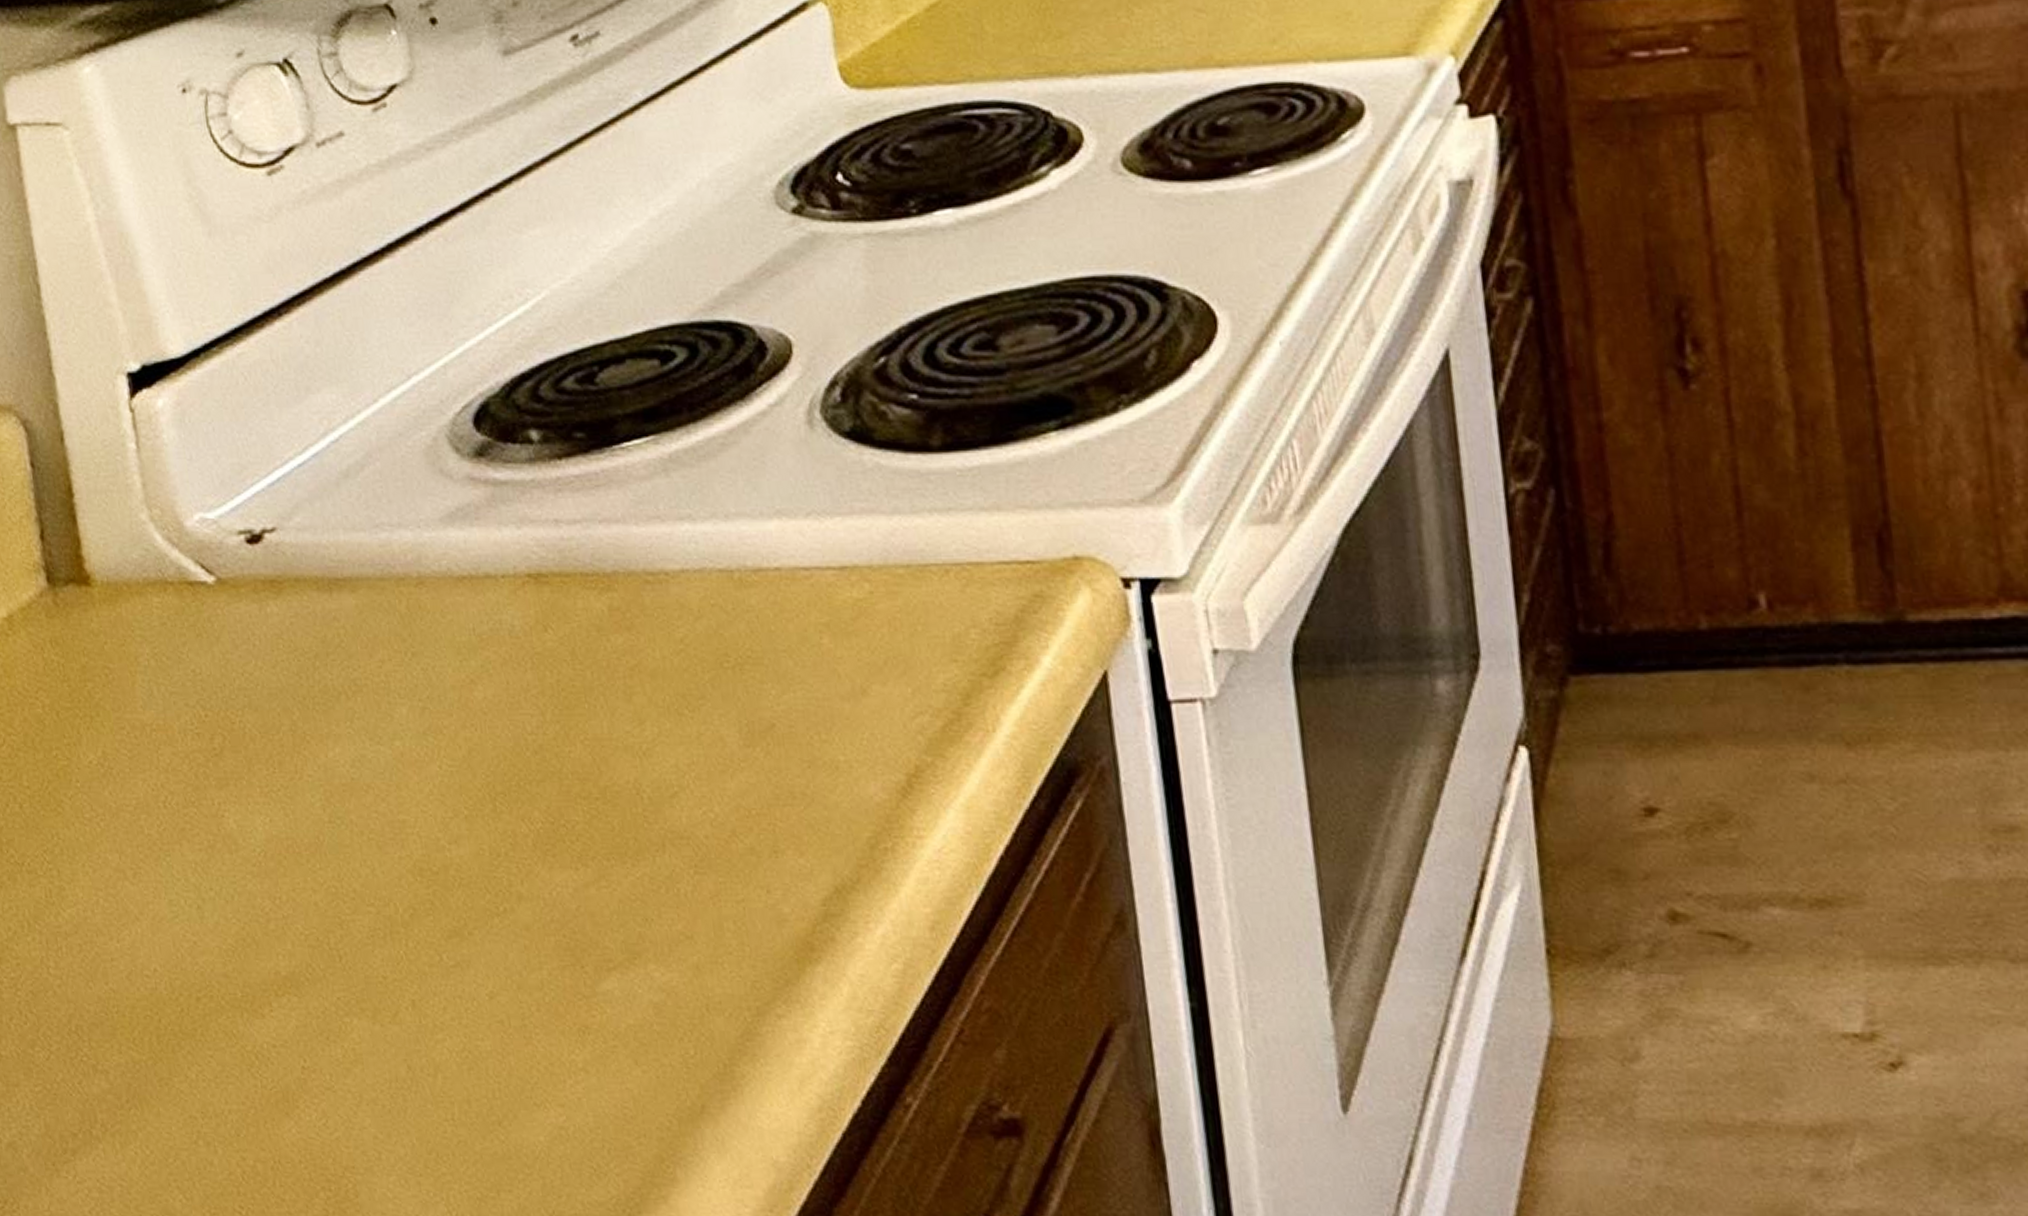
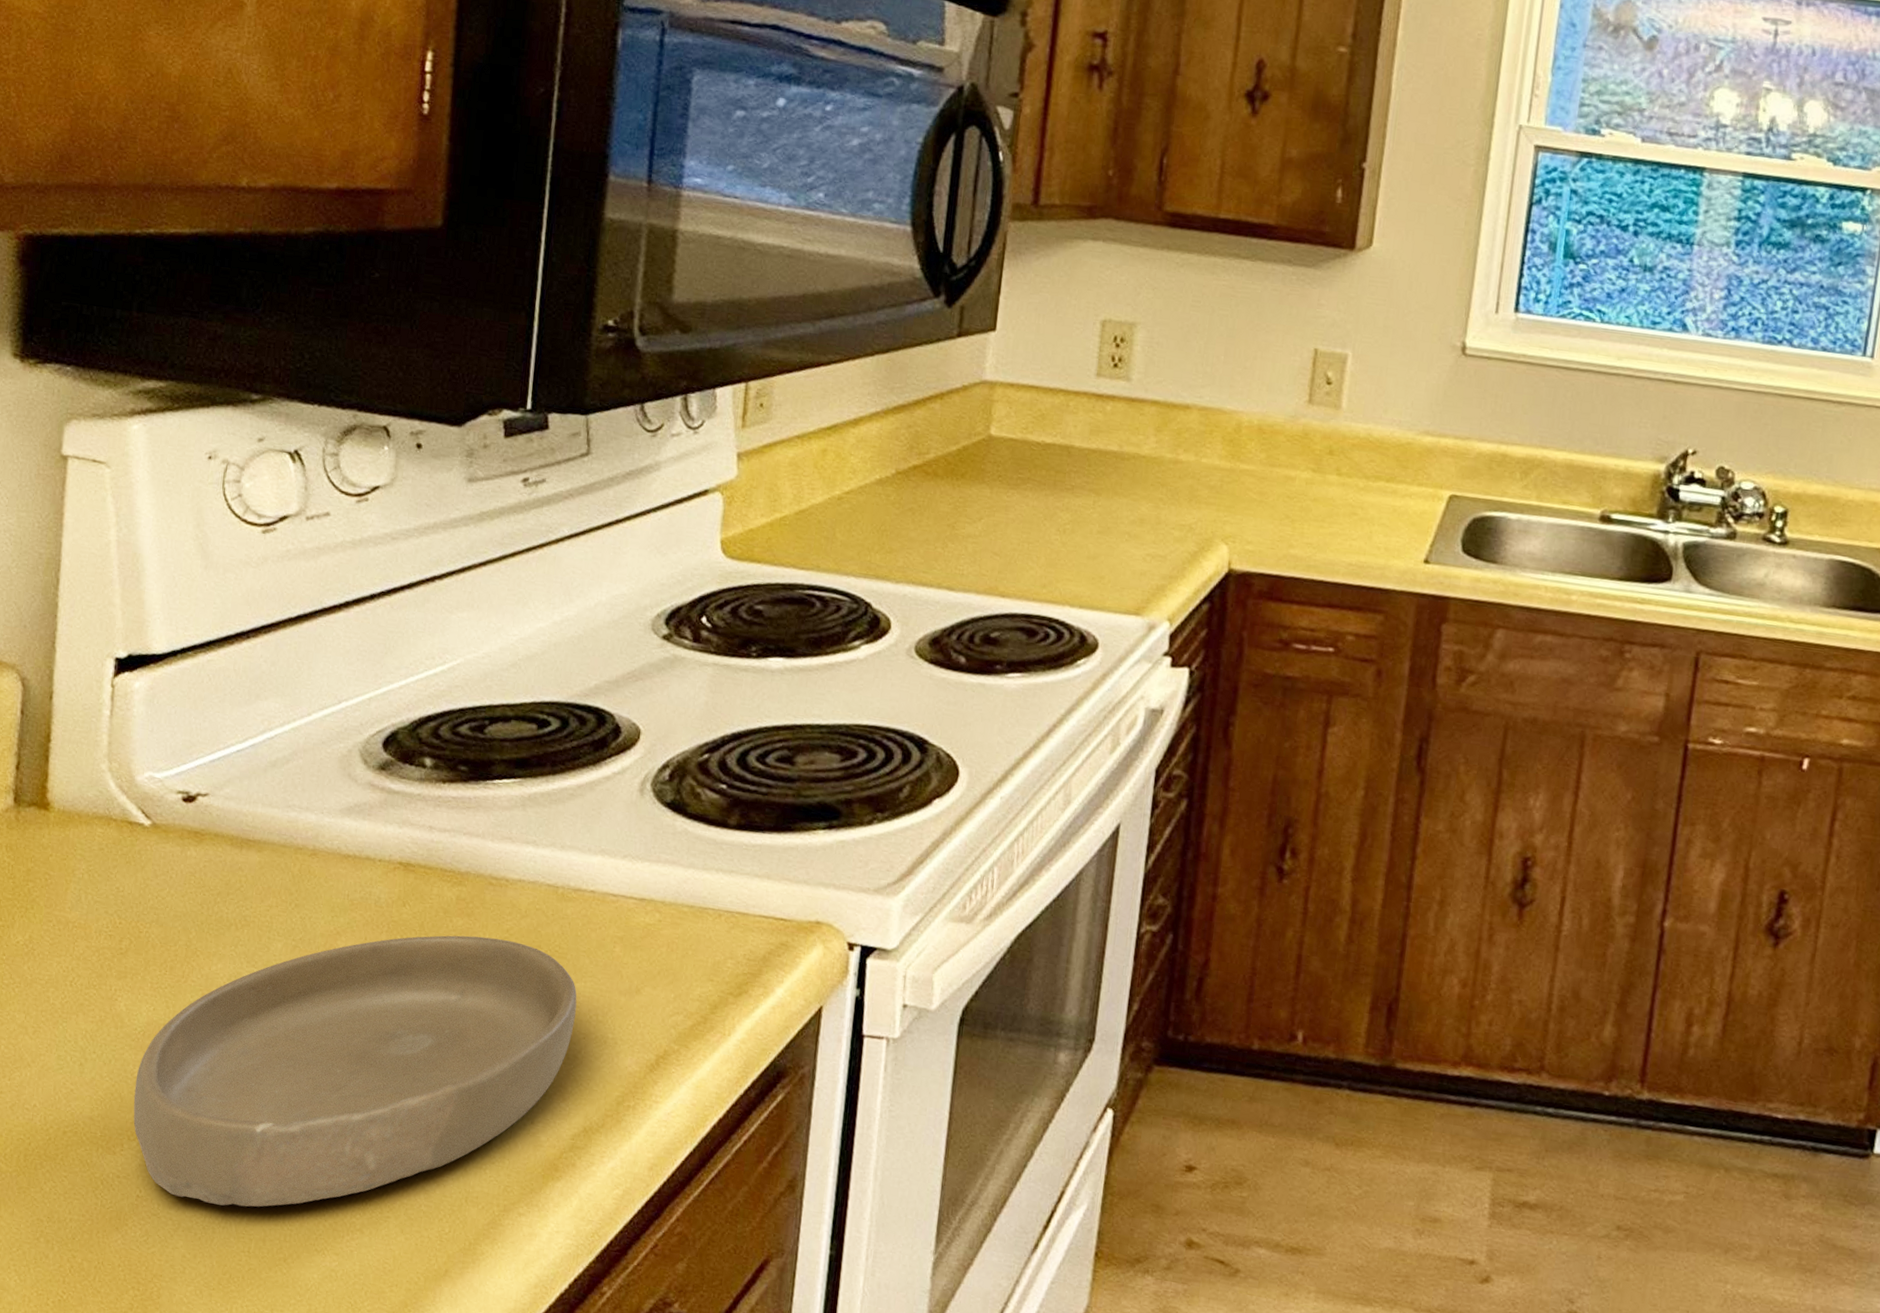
bowl: none [268,654,793,1064] -> present [133,935,577,1207]

